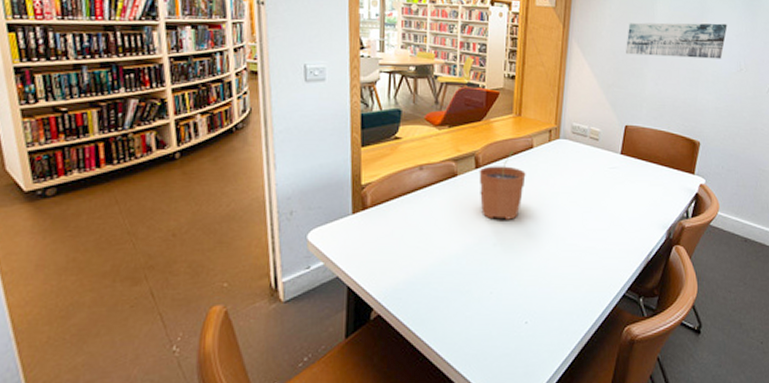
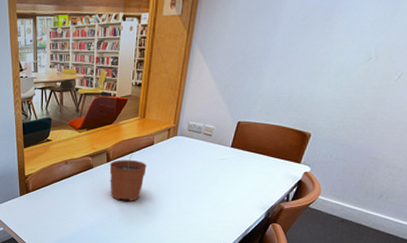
wall art: present [626,22,727,59] -> none [246,10,363,54]

